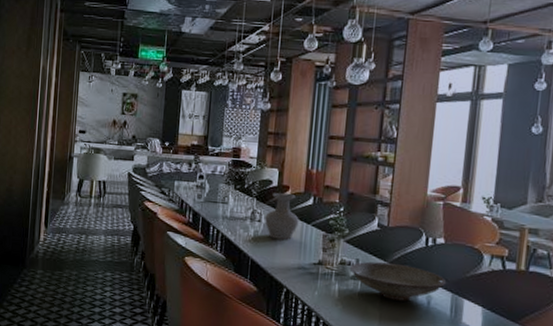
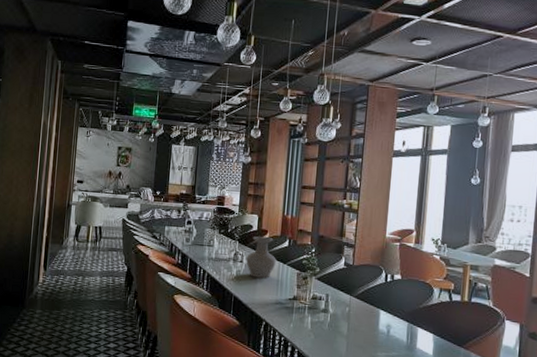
decorative bowl: present [349,261,447,302] -> none [320,296,403,331]

